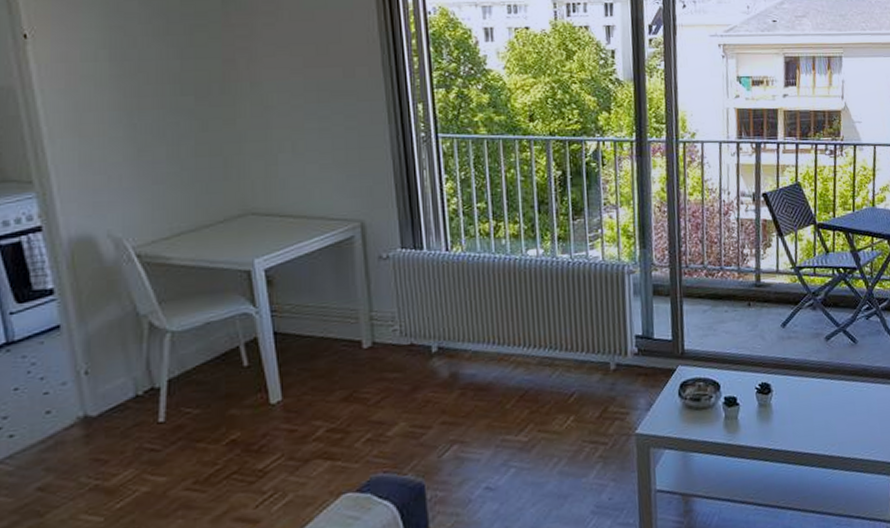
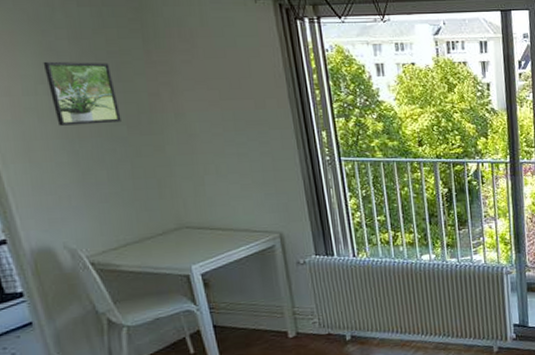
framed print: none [107,24,189,96] -> present [43,61,121,126]

